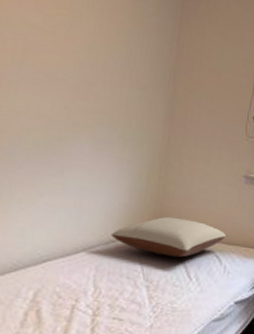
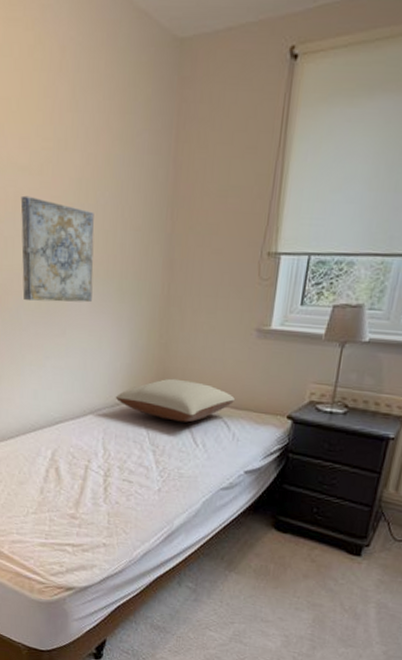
wall art: none [20,48,103,146] -> present [20,195,94,303]

